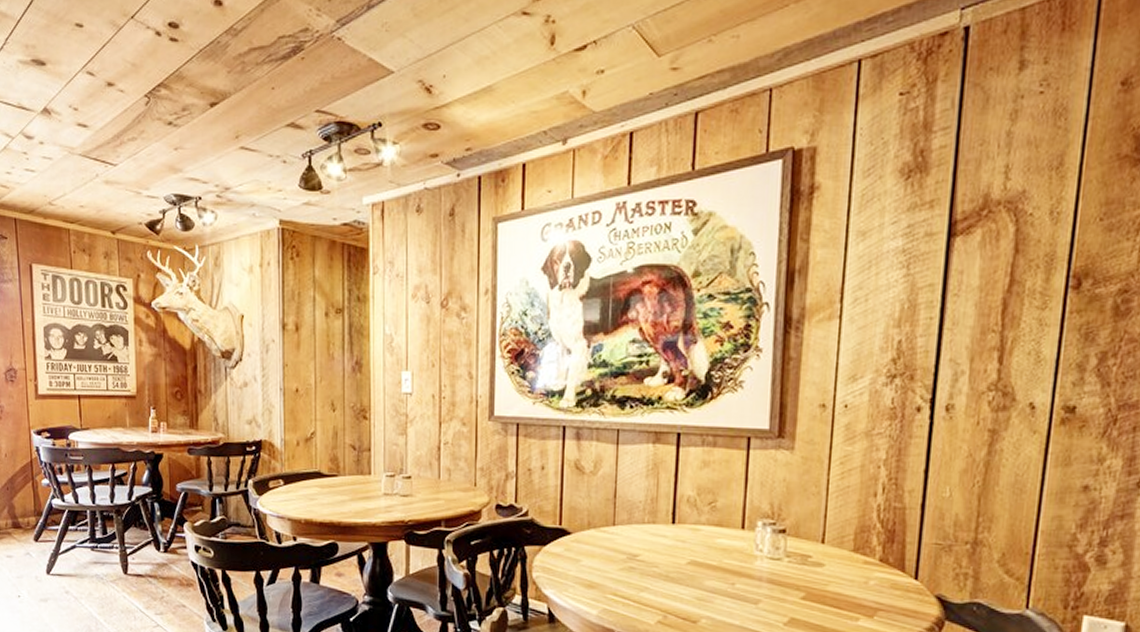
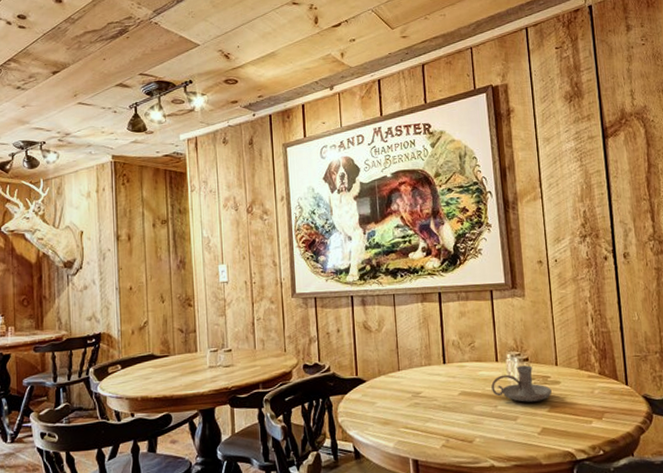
candle holder: none [731,538,811,585] -> present [491,365,552,402]

